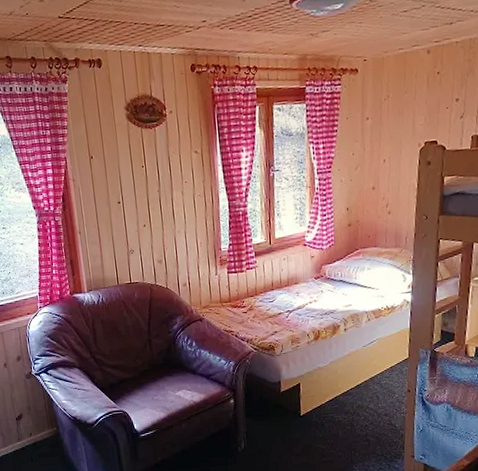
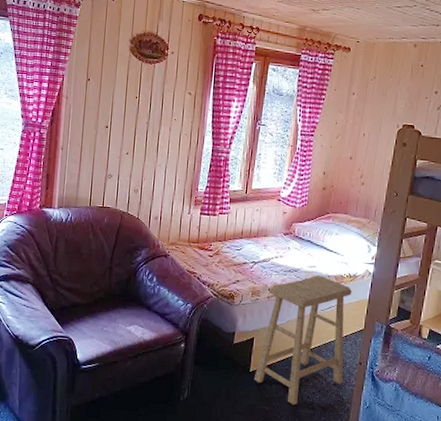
stool: none [305,313,393,440] -> present [253,276,352,405]

